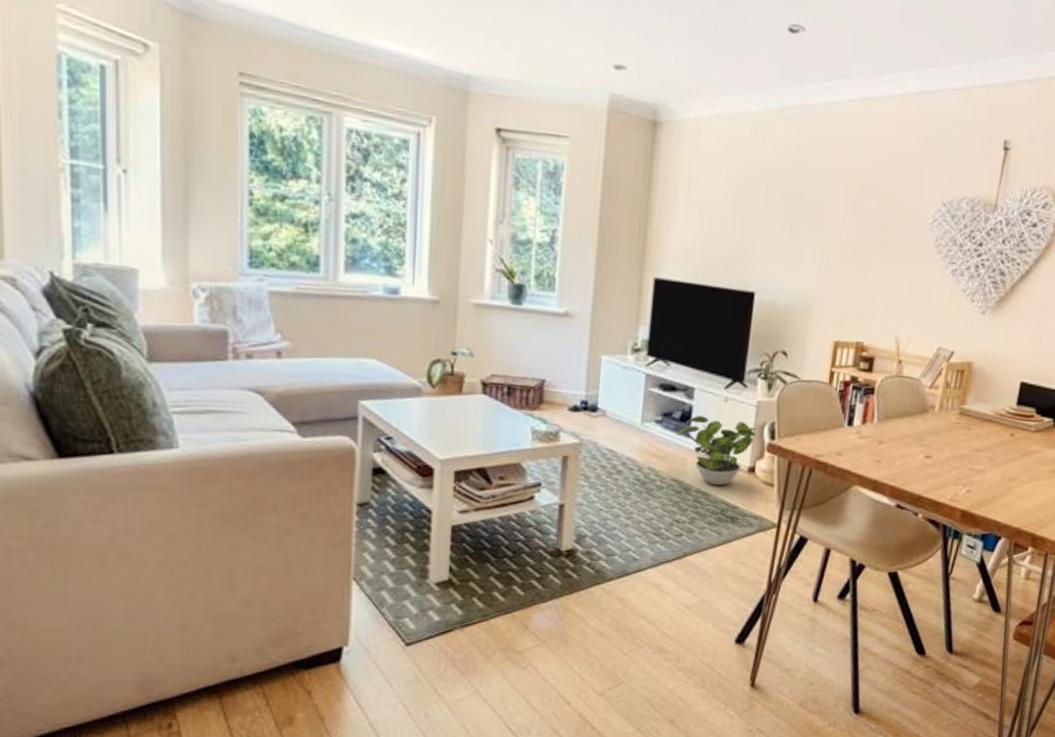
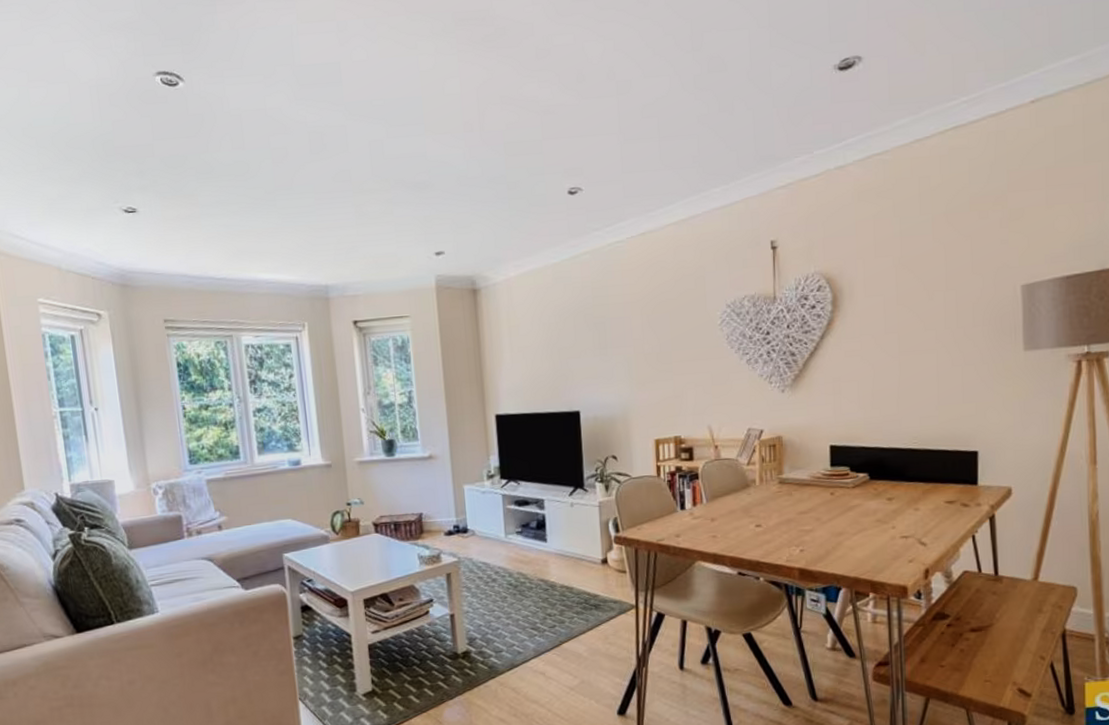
potted plant: present [677,415,756,486] -> none [536,521,603,580]

